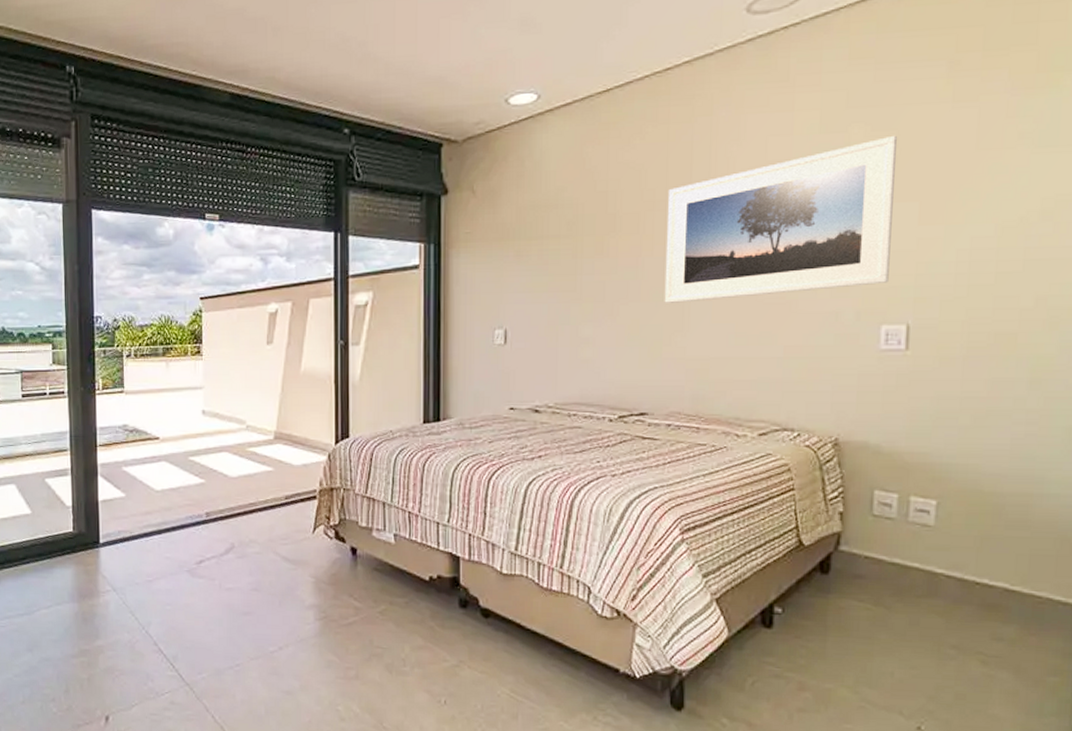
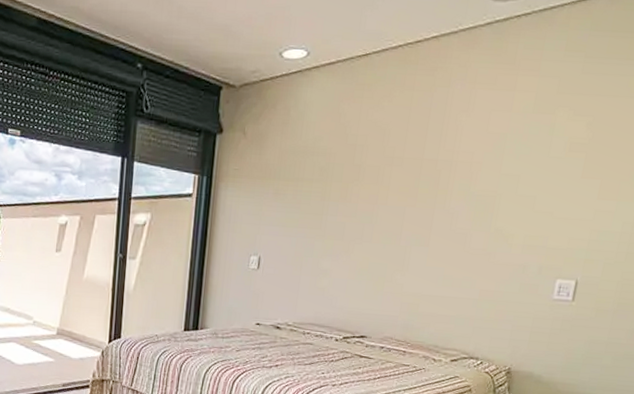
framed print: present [664,135,898,303] -> none [391,121,593,247]

